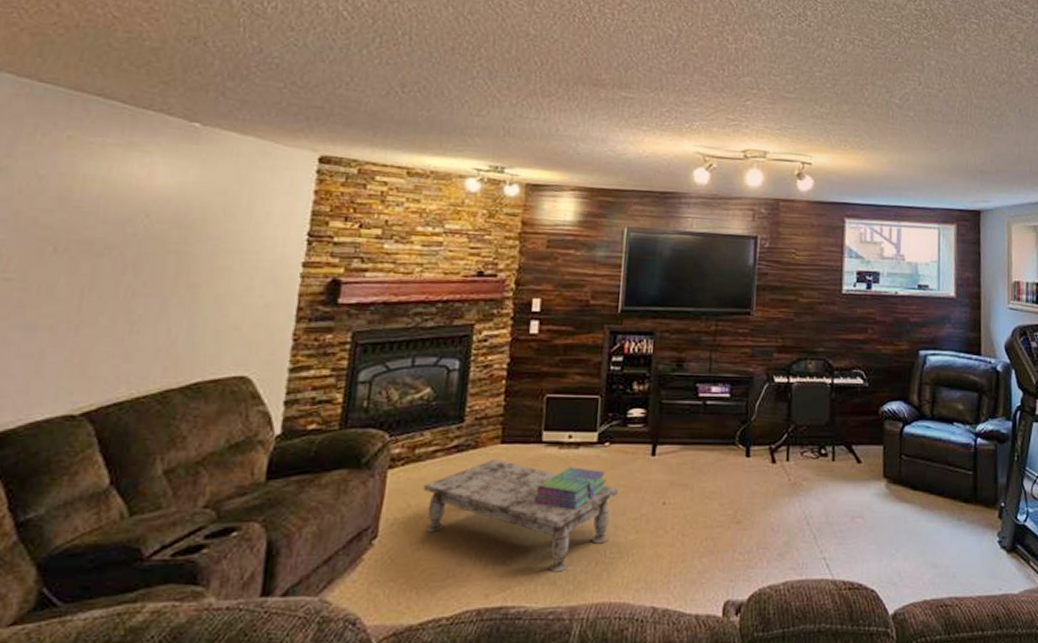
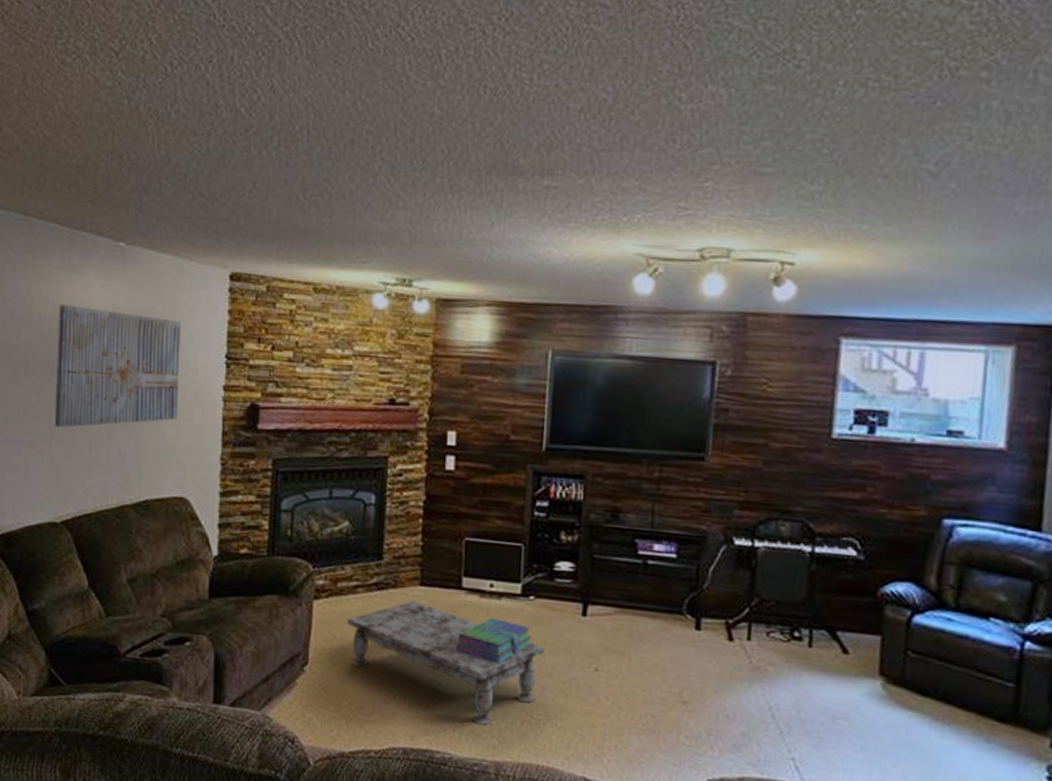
wall art: none [85,182,259,311] -> present [54,304,181,428]

